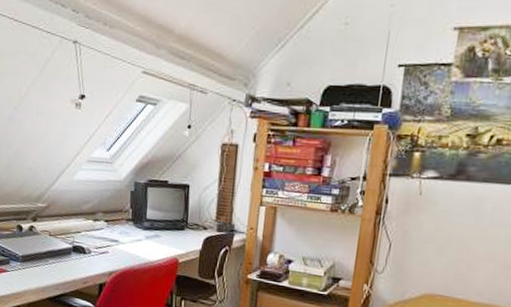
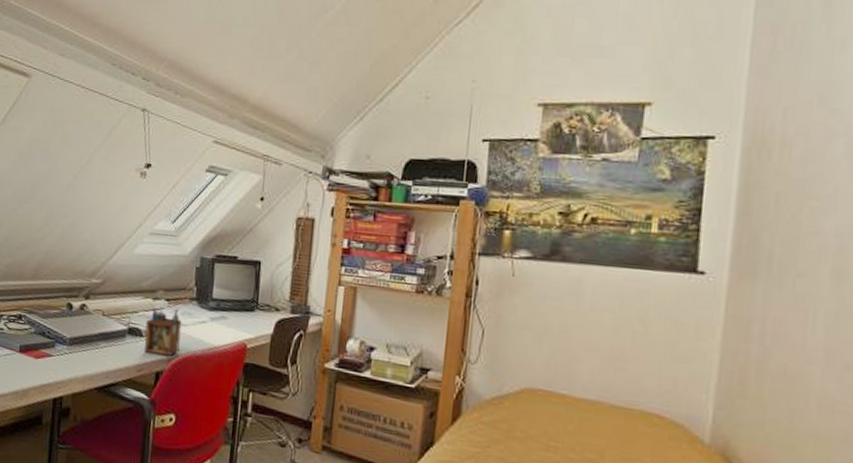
desk organizer: none [88,228,120,270] -> present [144,308,182,356]

